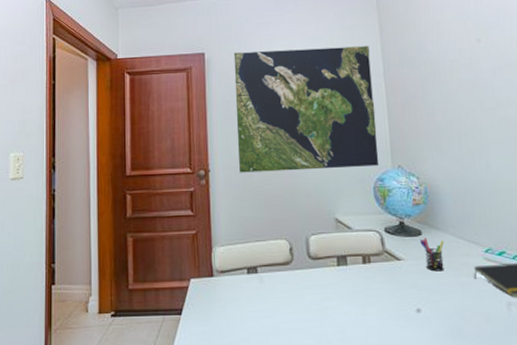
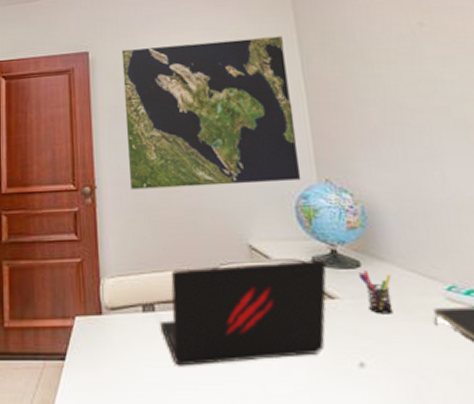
laptop: none [261,228,396,317] -> present [160,258,327,367]

